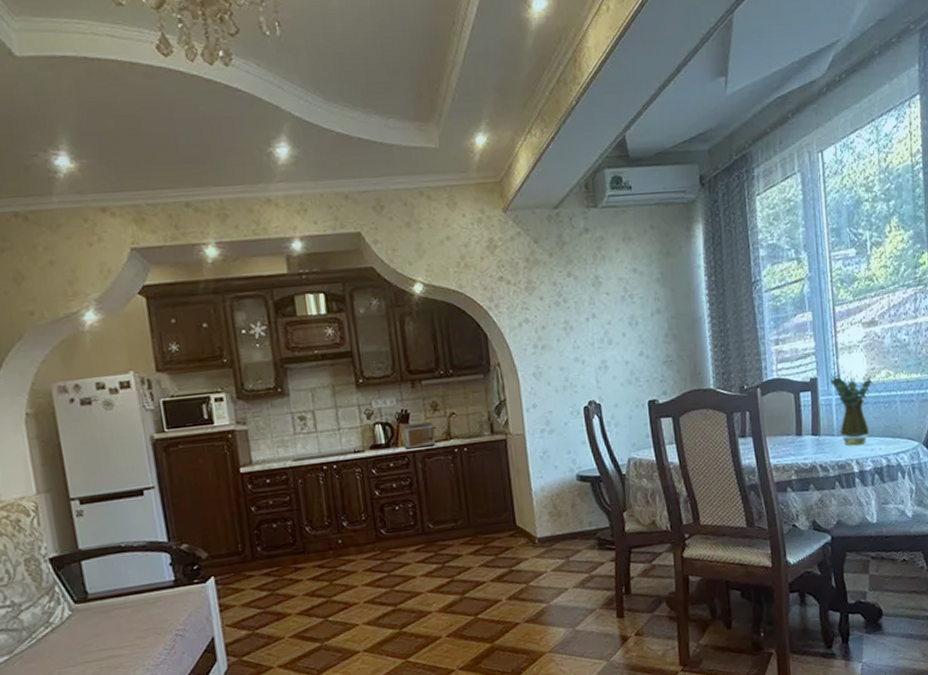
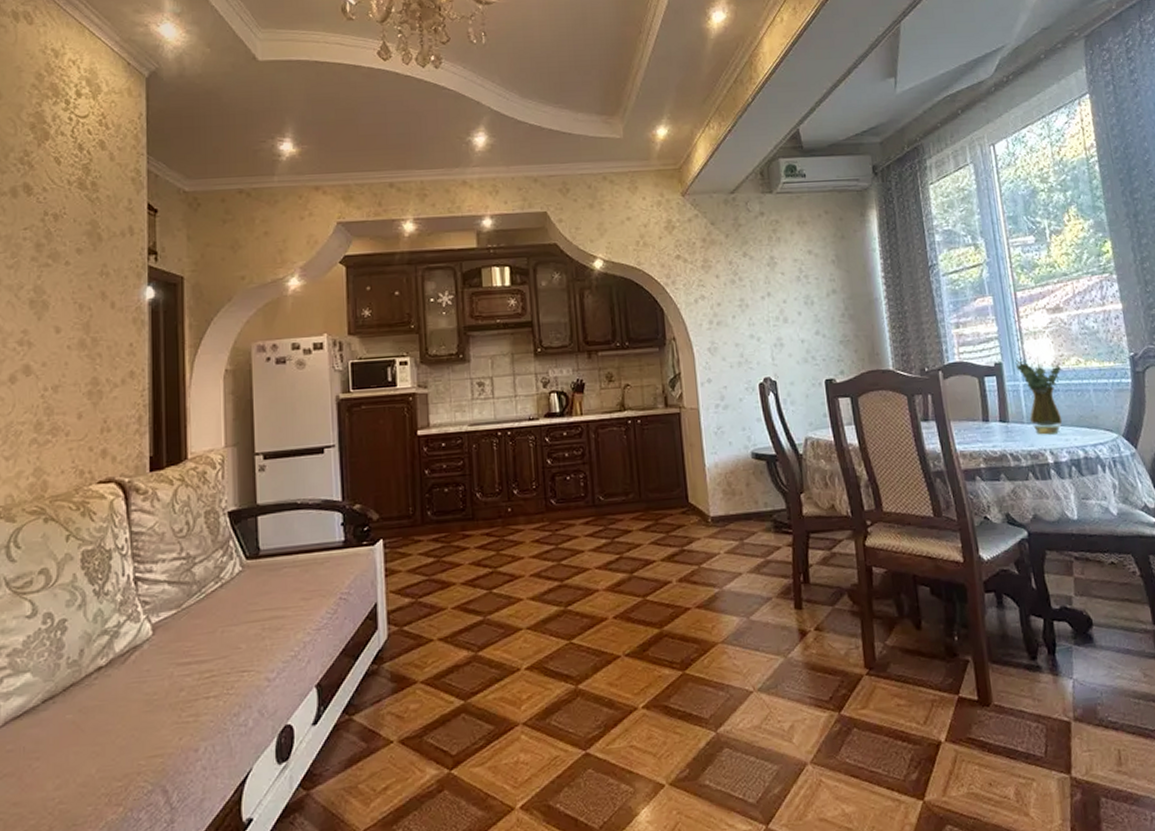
toaster: present [402,422,436,451] -> none [577,392,610,420]

